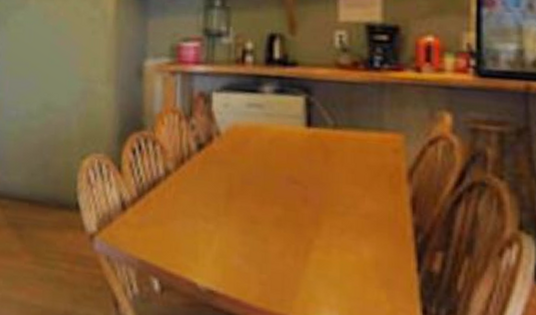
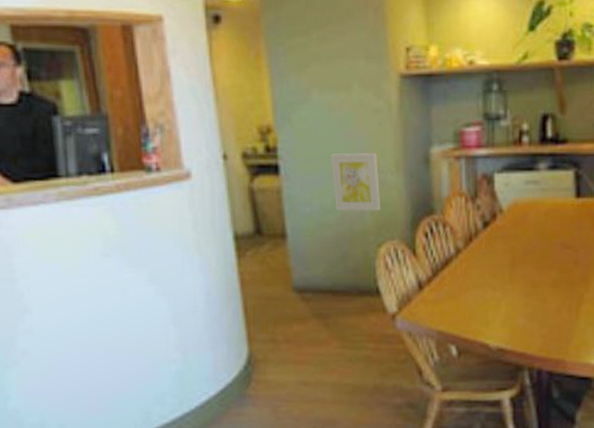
wall art: none [41,59,89,121] -> present [331,152,381,211]

